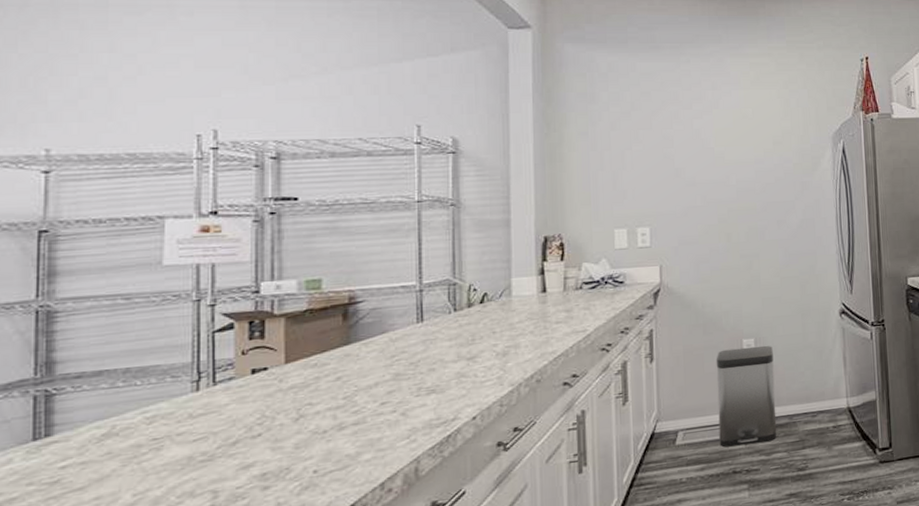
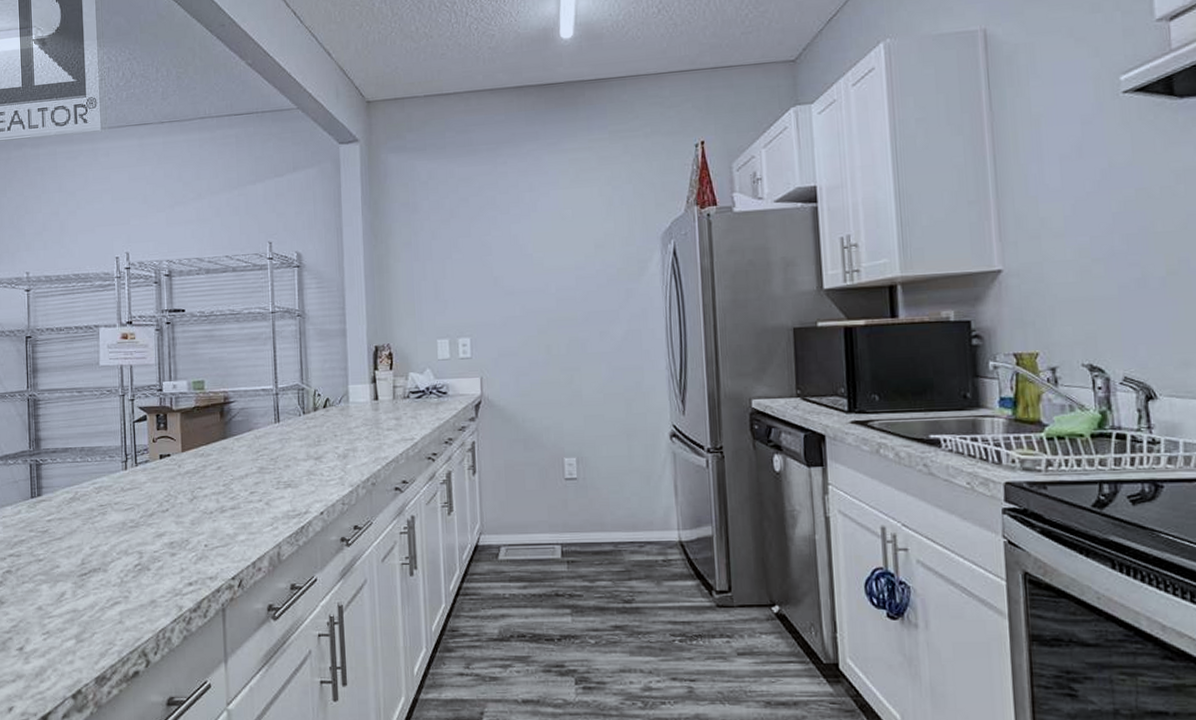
pedal bin: present [716,345,777,448] -> none [537,466,601,568]

